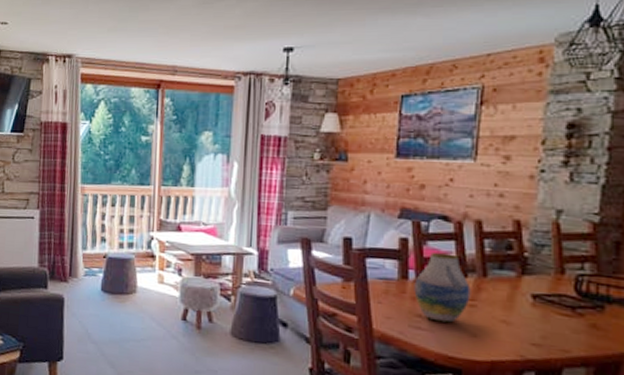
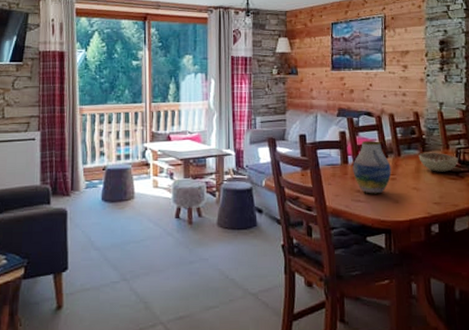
decorative bowl: none [514,275,579,305] -> present [418,152,459,172]

